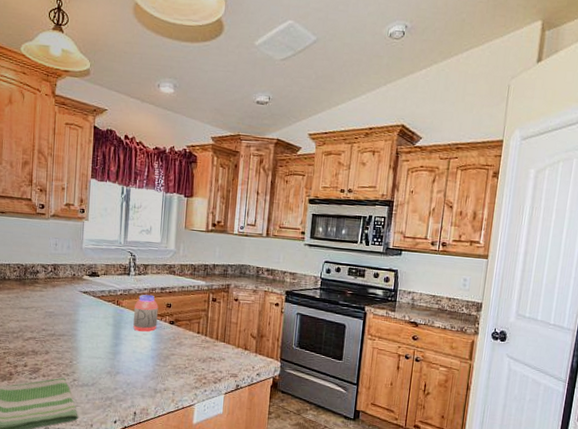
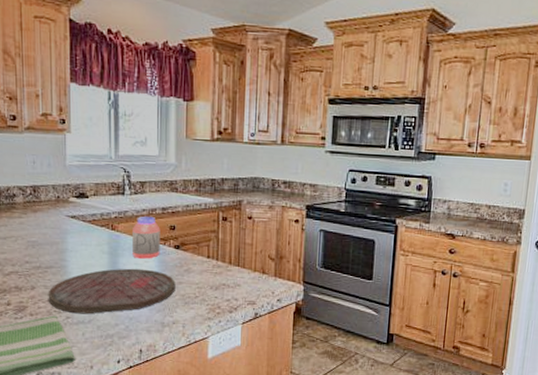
cutting board: none [59,339,169,378] -> present [48,268,175,314]

